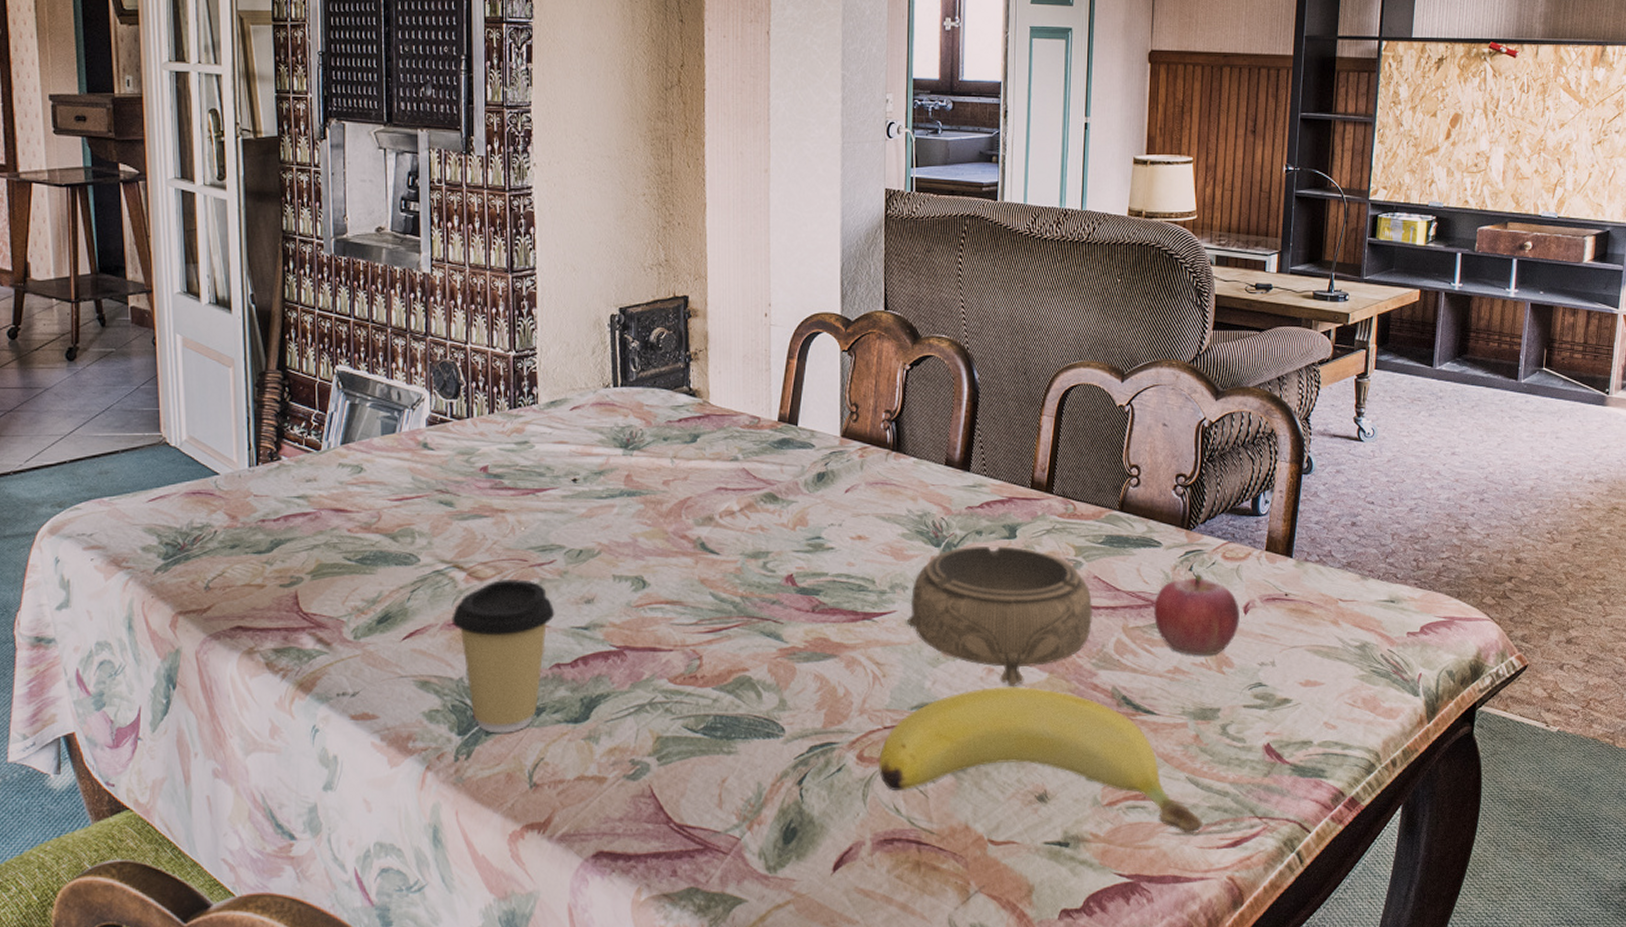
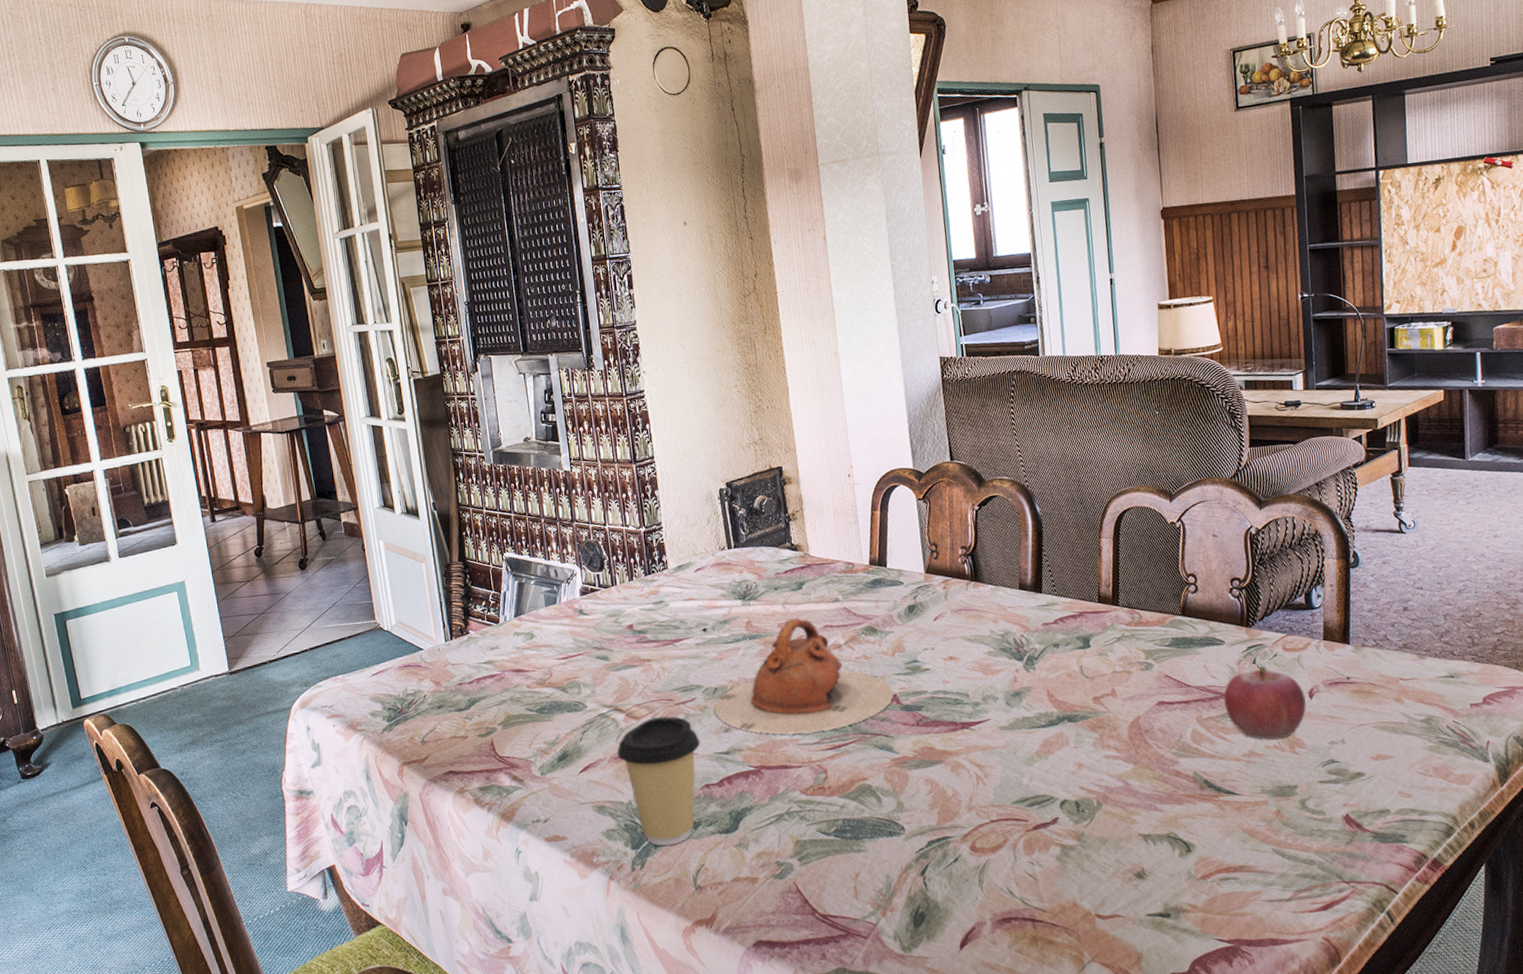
teapot: none [576,475,790,612] -> present [714,617,894,734]
banana: present [879,686,1204,834] -> none [989,777,1294,900]
decorative bowl: present [907,546,1092,688] -> none [1001,655,1168,779]

